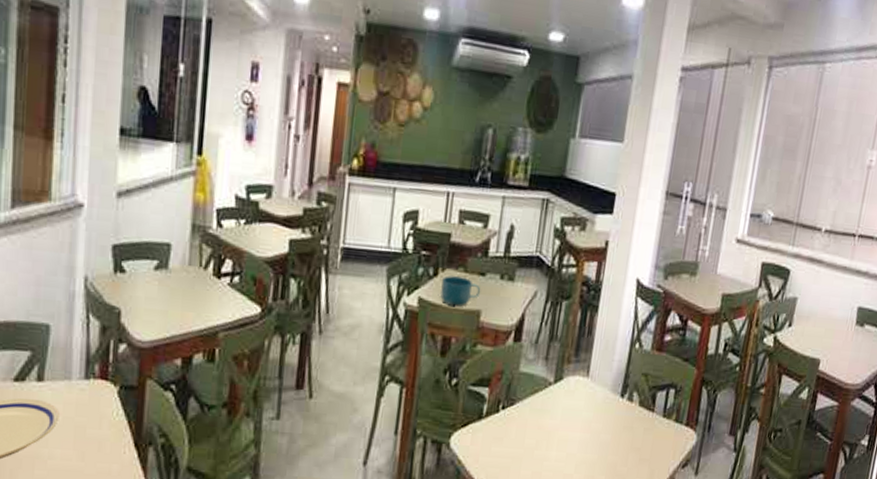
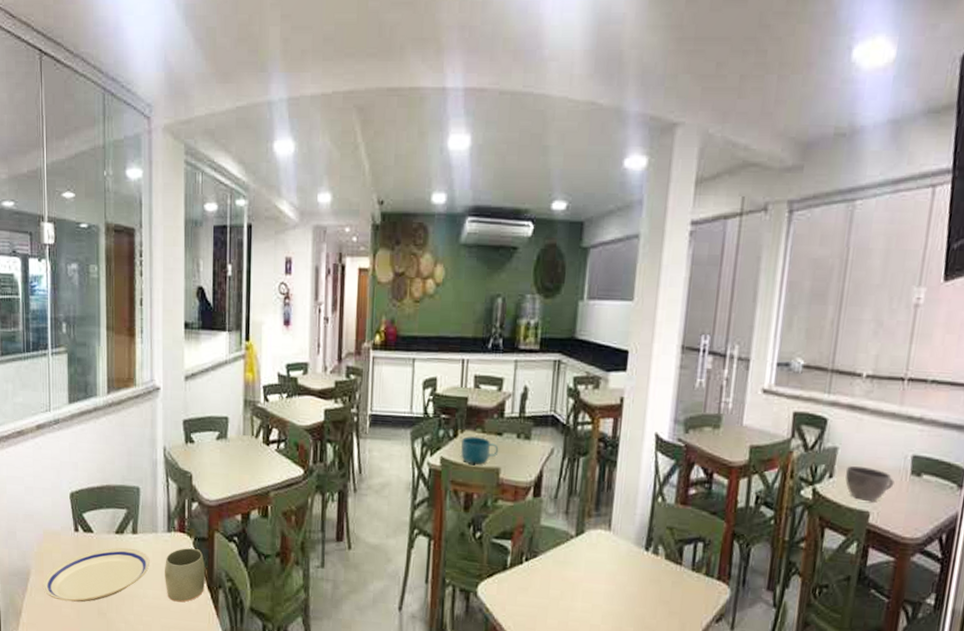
mug: none [78,398,133,463] -> present [165,548,206,603]
cup: none [802,316,842,349] -> present [845,466,895,501]

